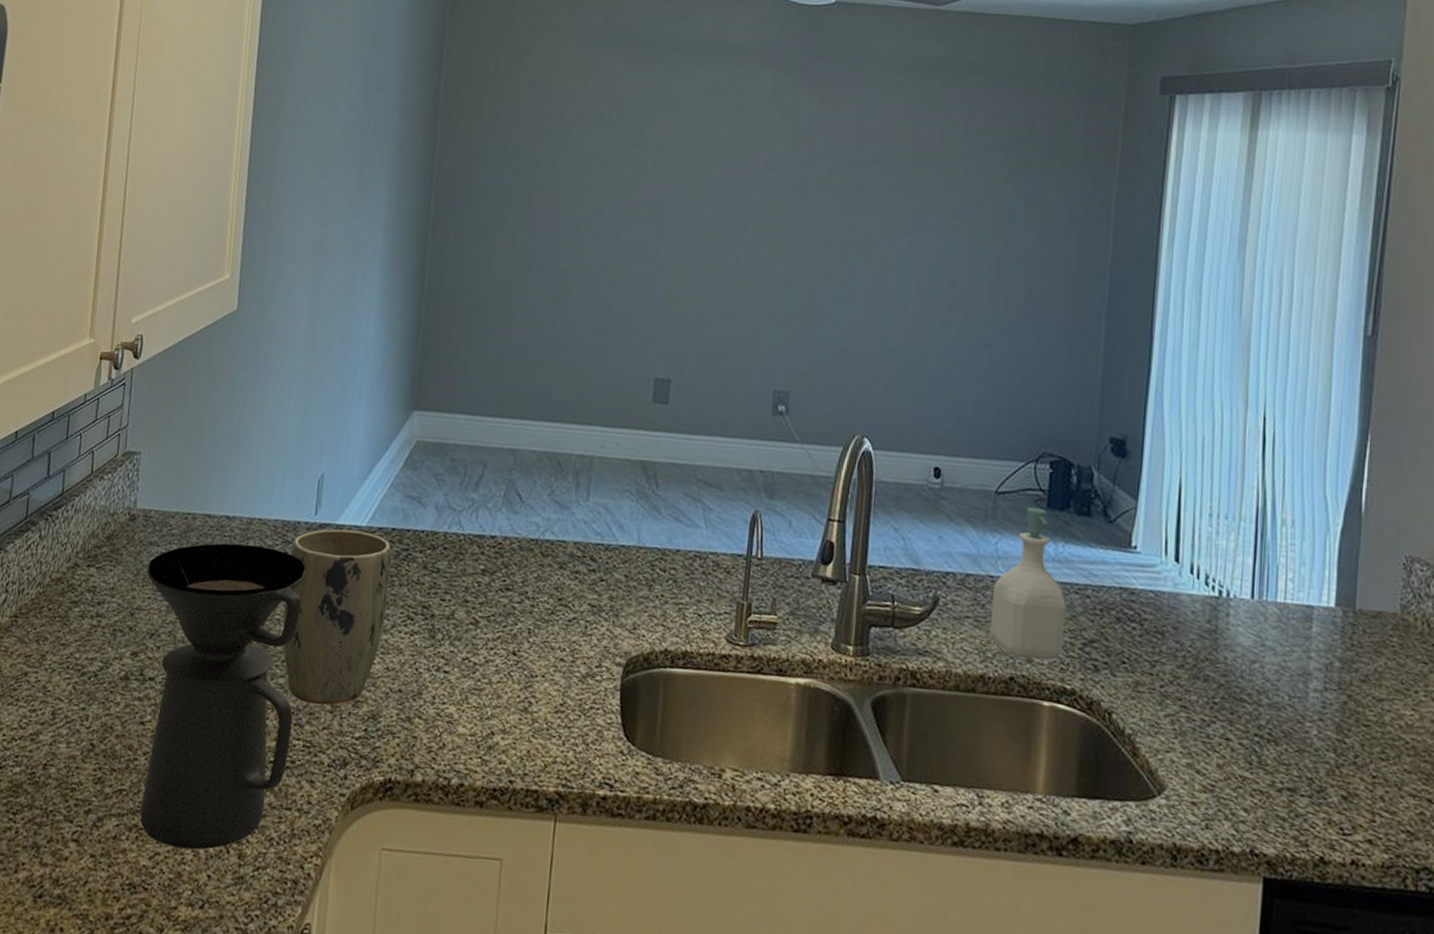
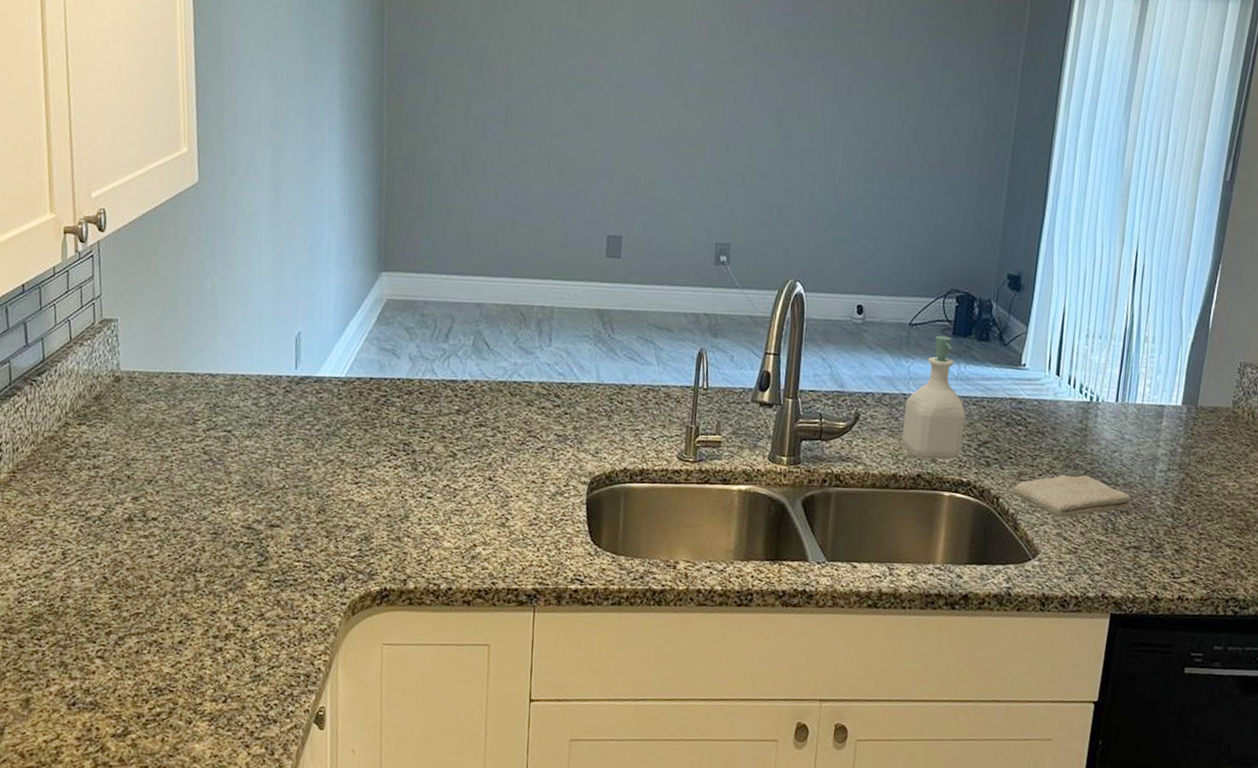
coffee maker: present [140,543,306,850] -> none [138,397,292,657]
plant pot: present [283,528,391,705] -> none [273,380,372,532]
washcloth: none [1129,687,1280,744] -> present [1013,474,1131,518]

